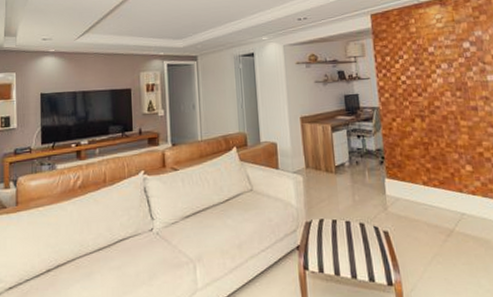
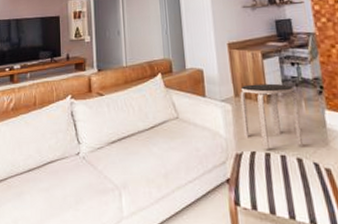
side table: none [310,155,366,217] -> present [239,83,303,150]

